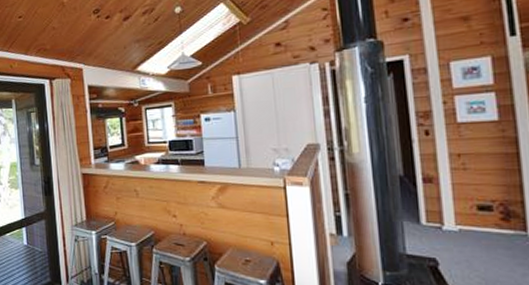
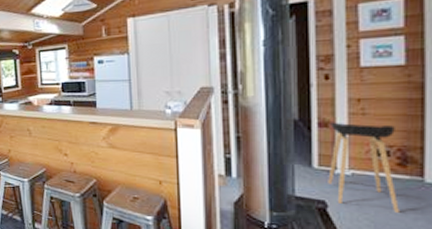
stool: none [434,177,508,269] -> present [328,122,399,213]

